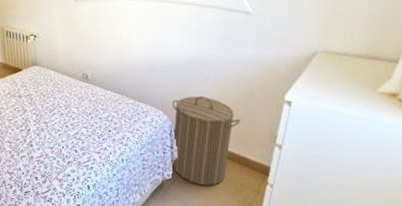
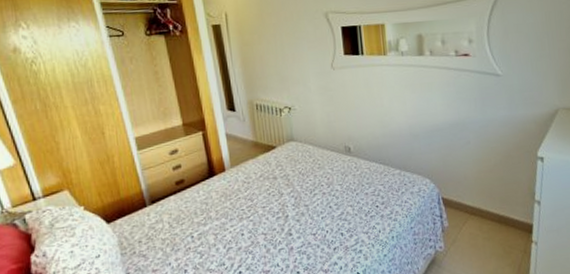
laundry hamper: present [171,96,241,186] -> none [437,160,503,254]

